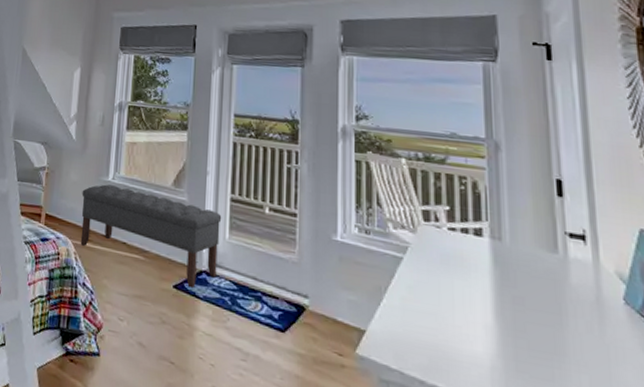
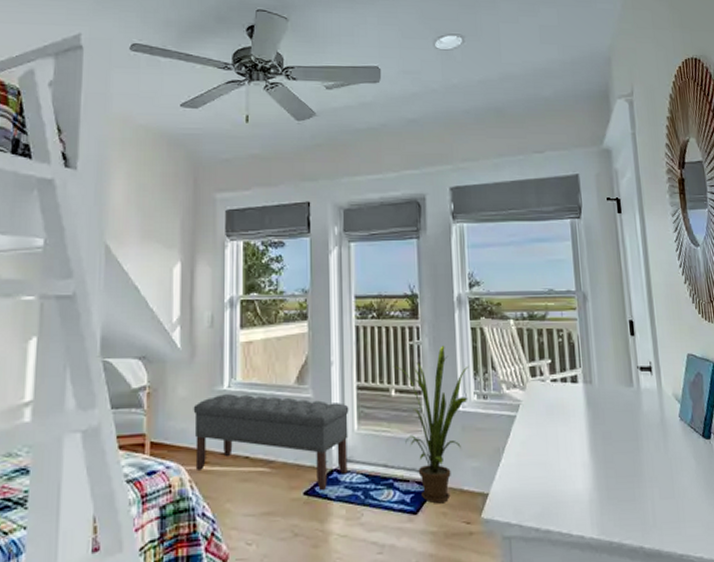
house plant: none [268,173,351,328] -> present [393,345,469,504]

